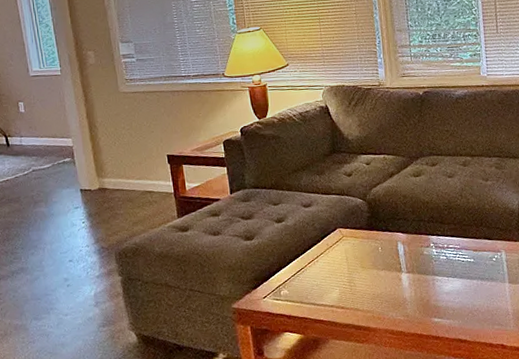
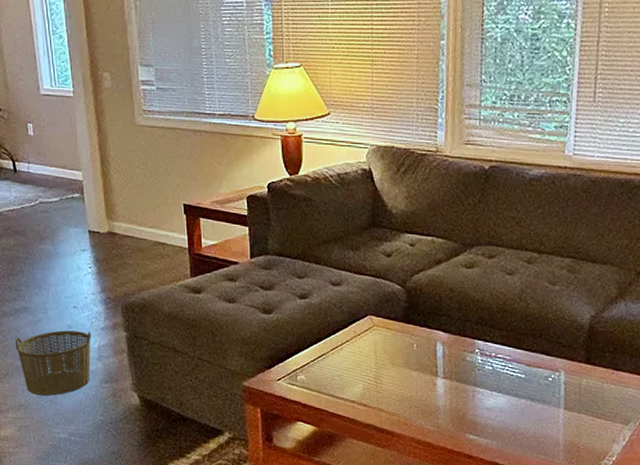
basket: none [13,281,88,350] -> present [15,330,91,396]

